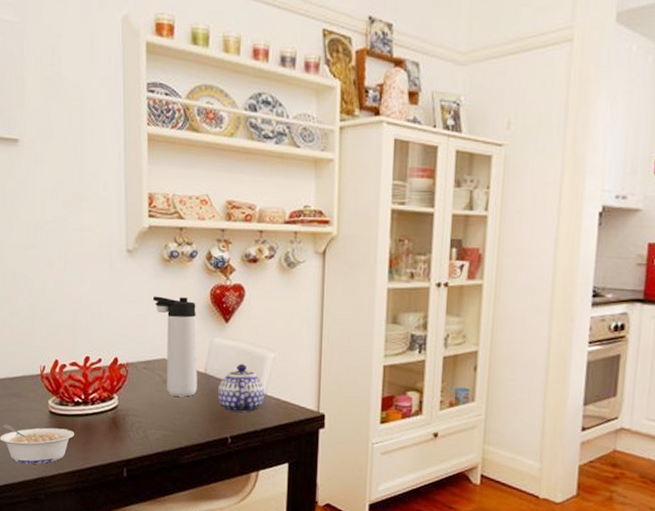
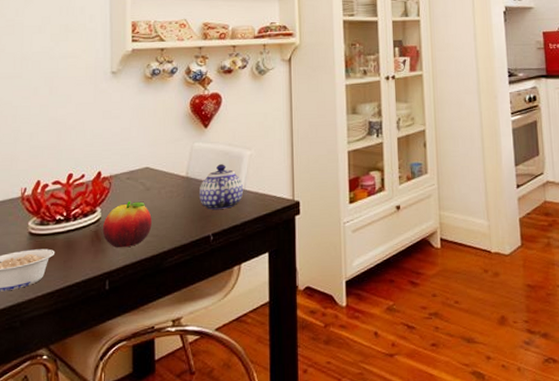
fruit: none [120,391,169,439] -> present [102,201,152,248]
thermos bottle: present [152,296,197,397] -> none [135,109,179,202]

